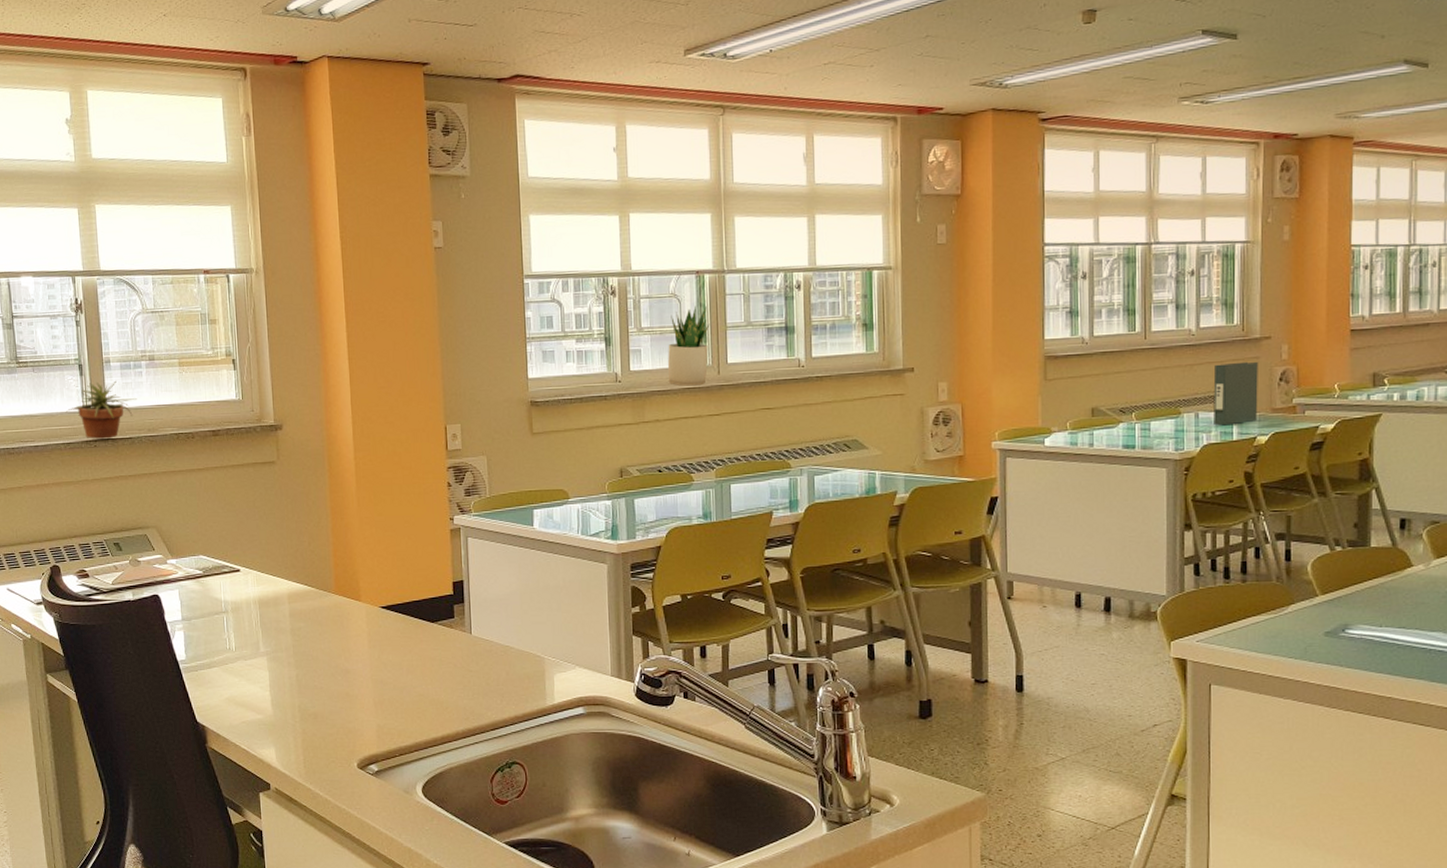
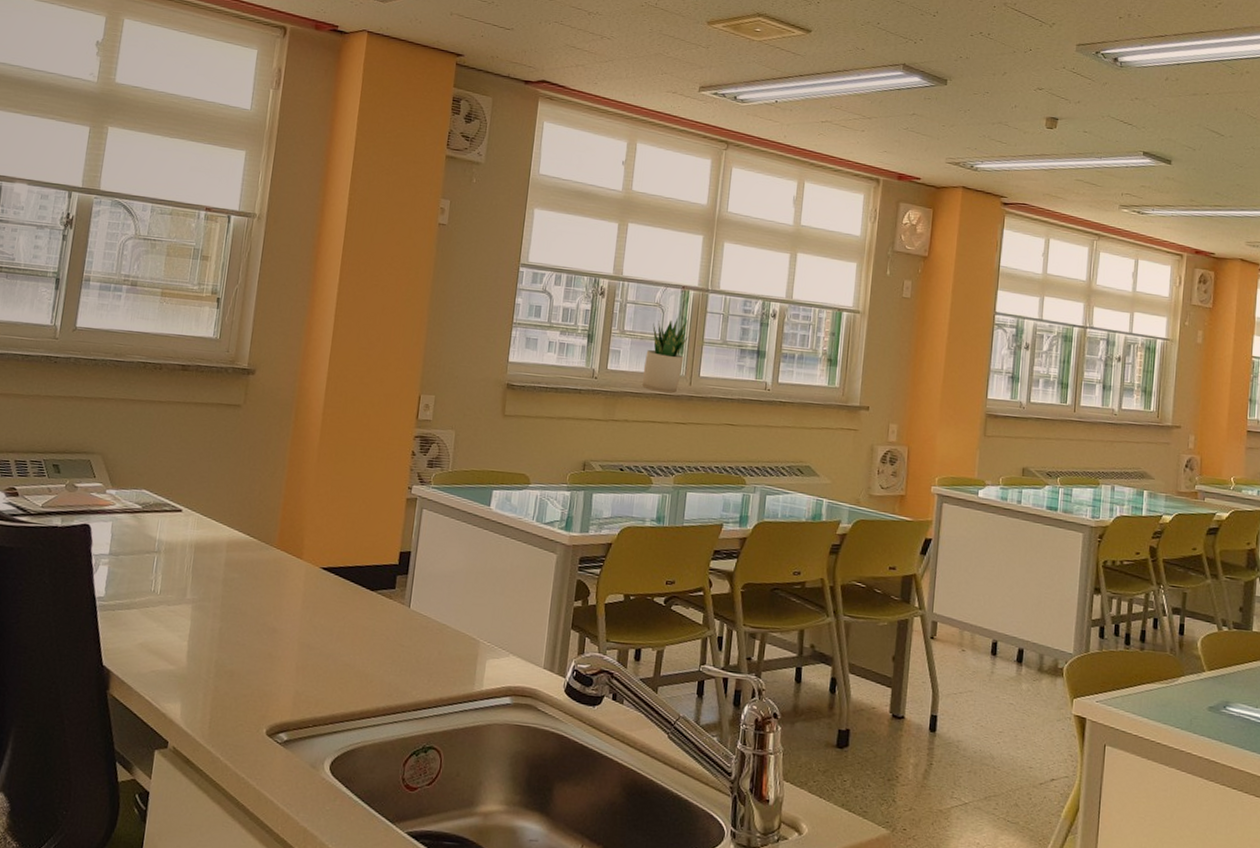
potted plant: present [66,380,137,440] -> none [32,298,110,357]
binder: present [1213,361,1258,426] -> none [1127,444,1168,501]

